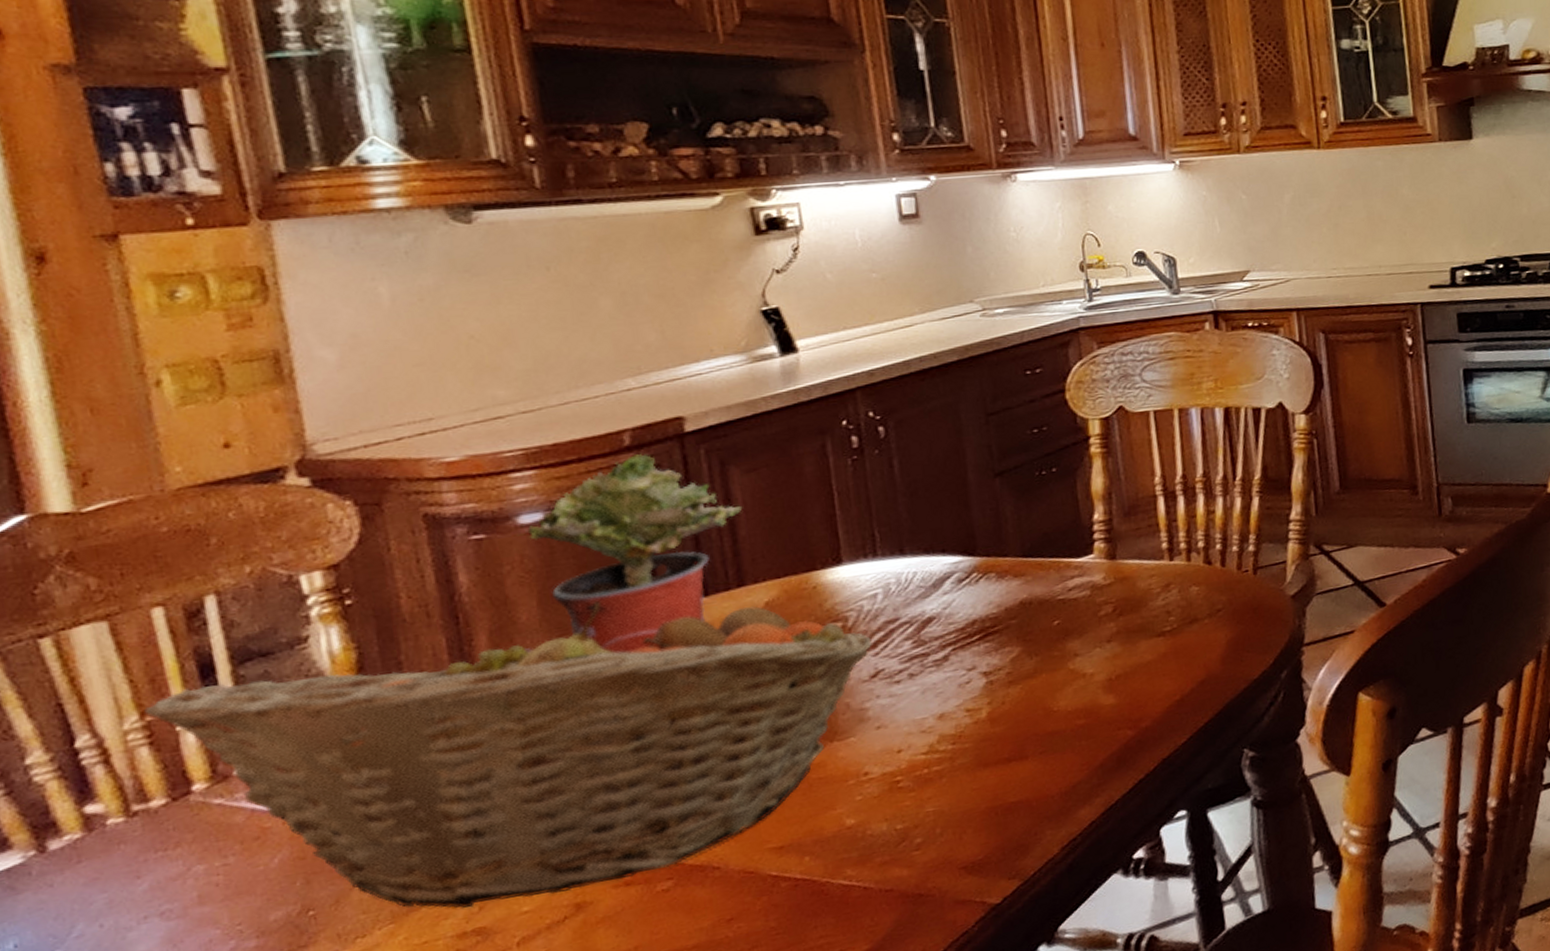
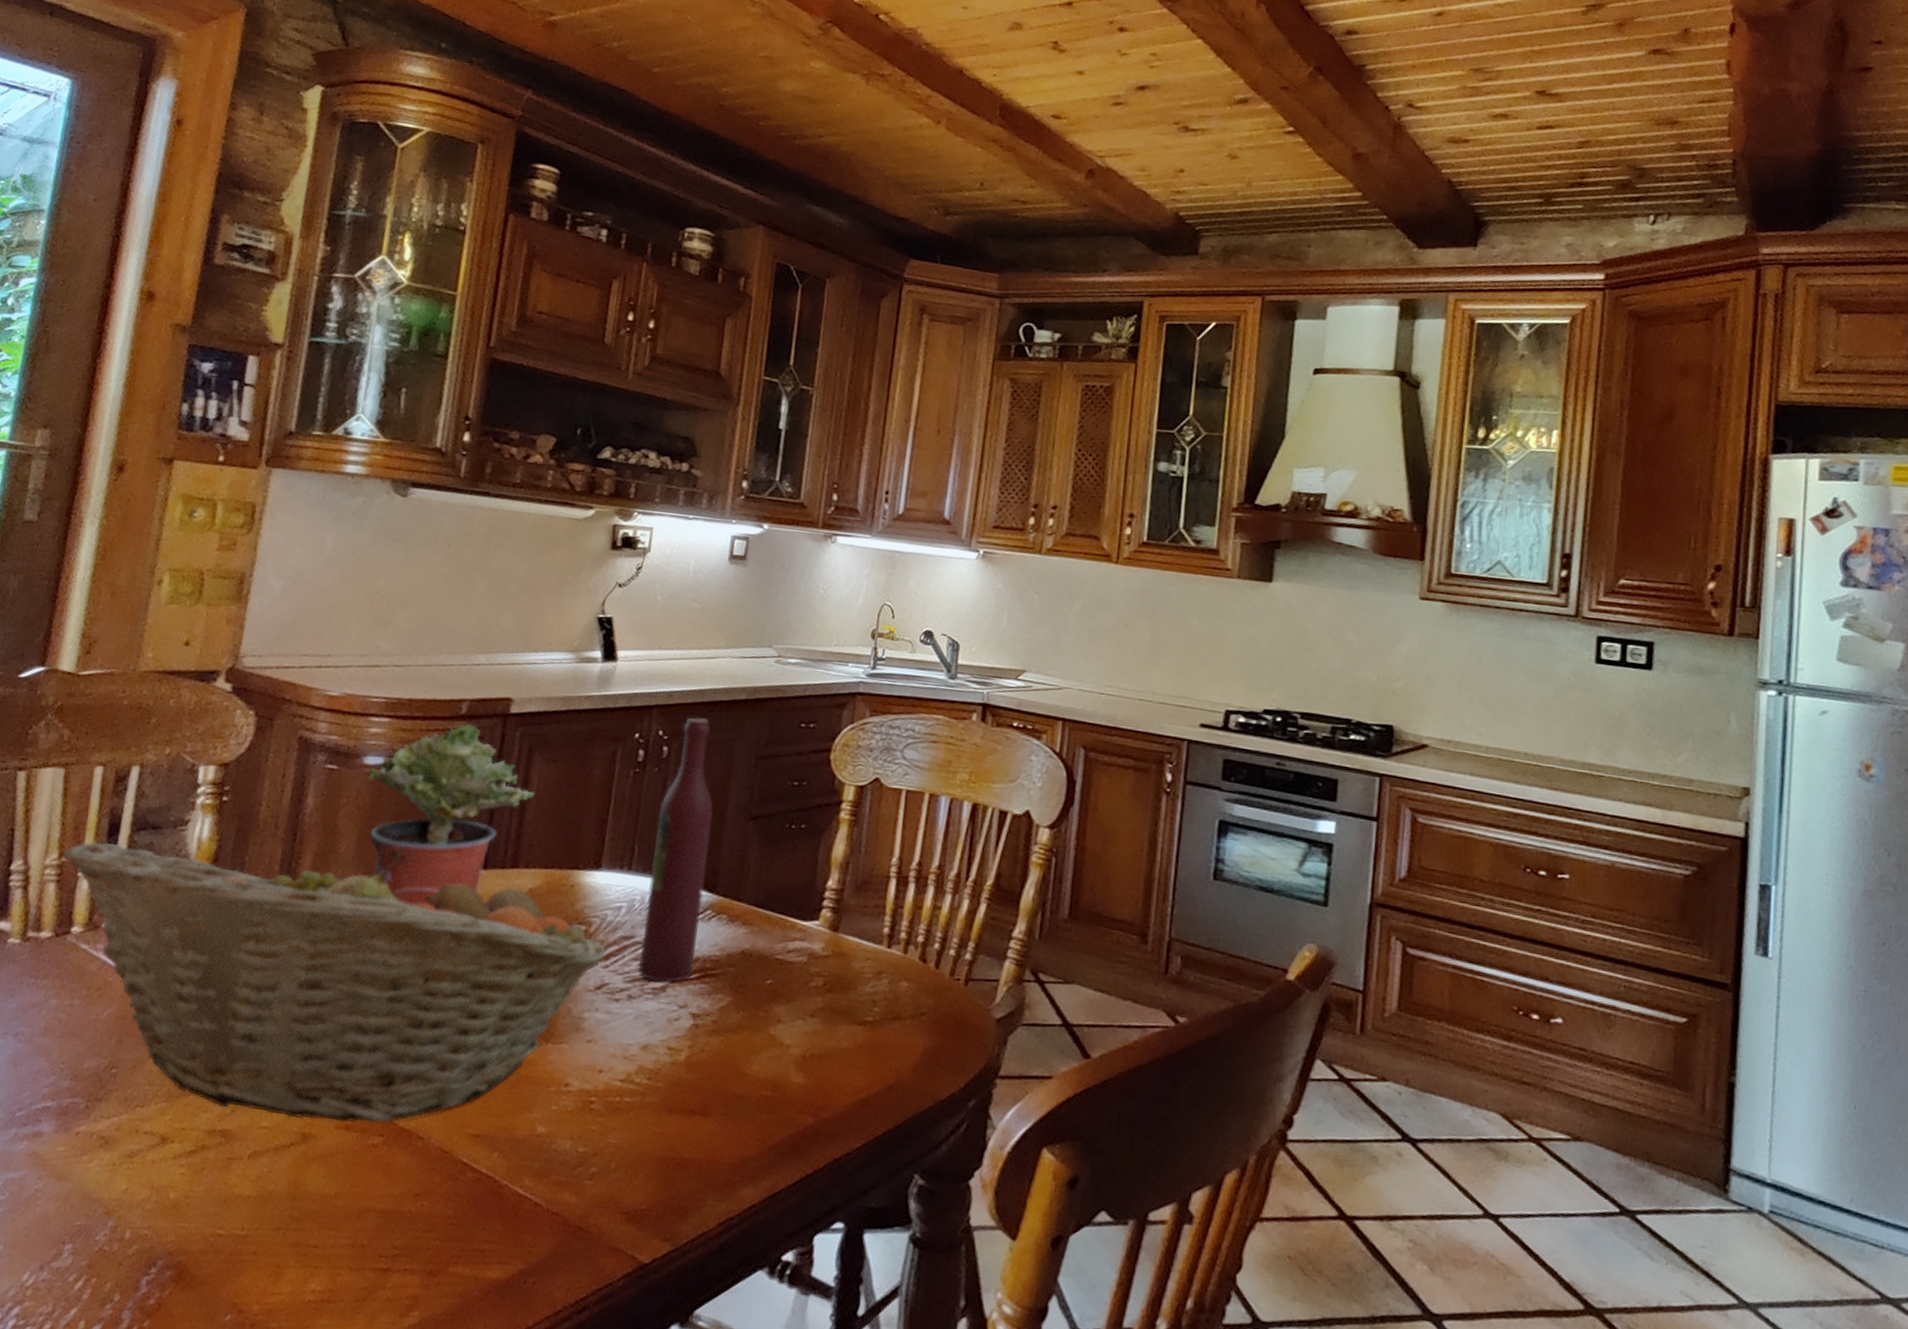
wine bottle: none [891,389,974,655] -> present [639,717,713,983]

